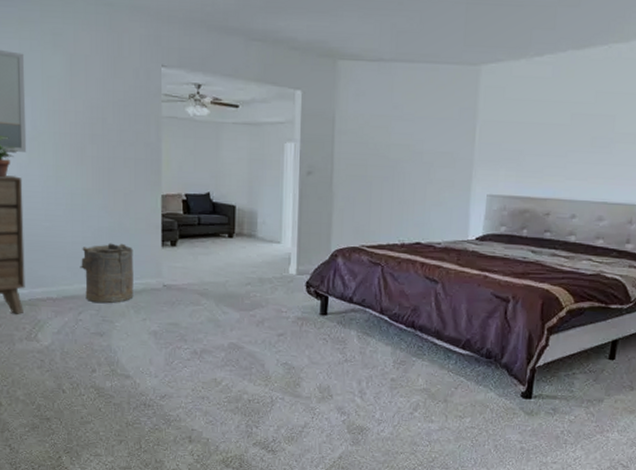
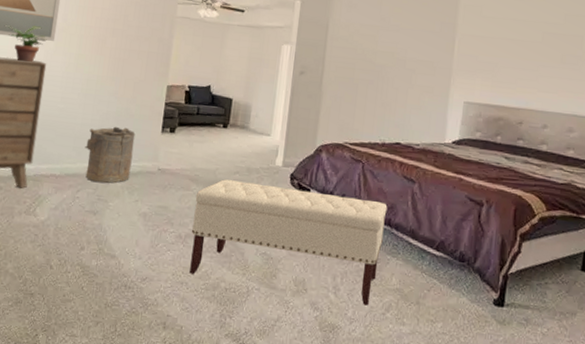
bench: none [206,292,410,407] -> present [189,179,388,306]

